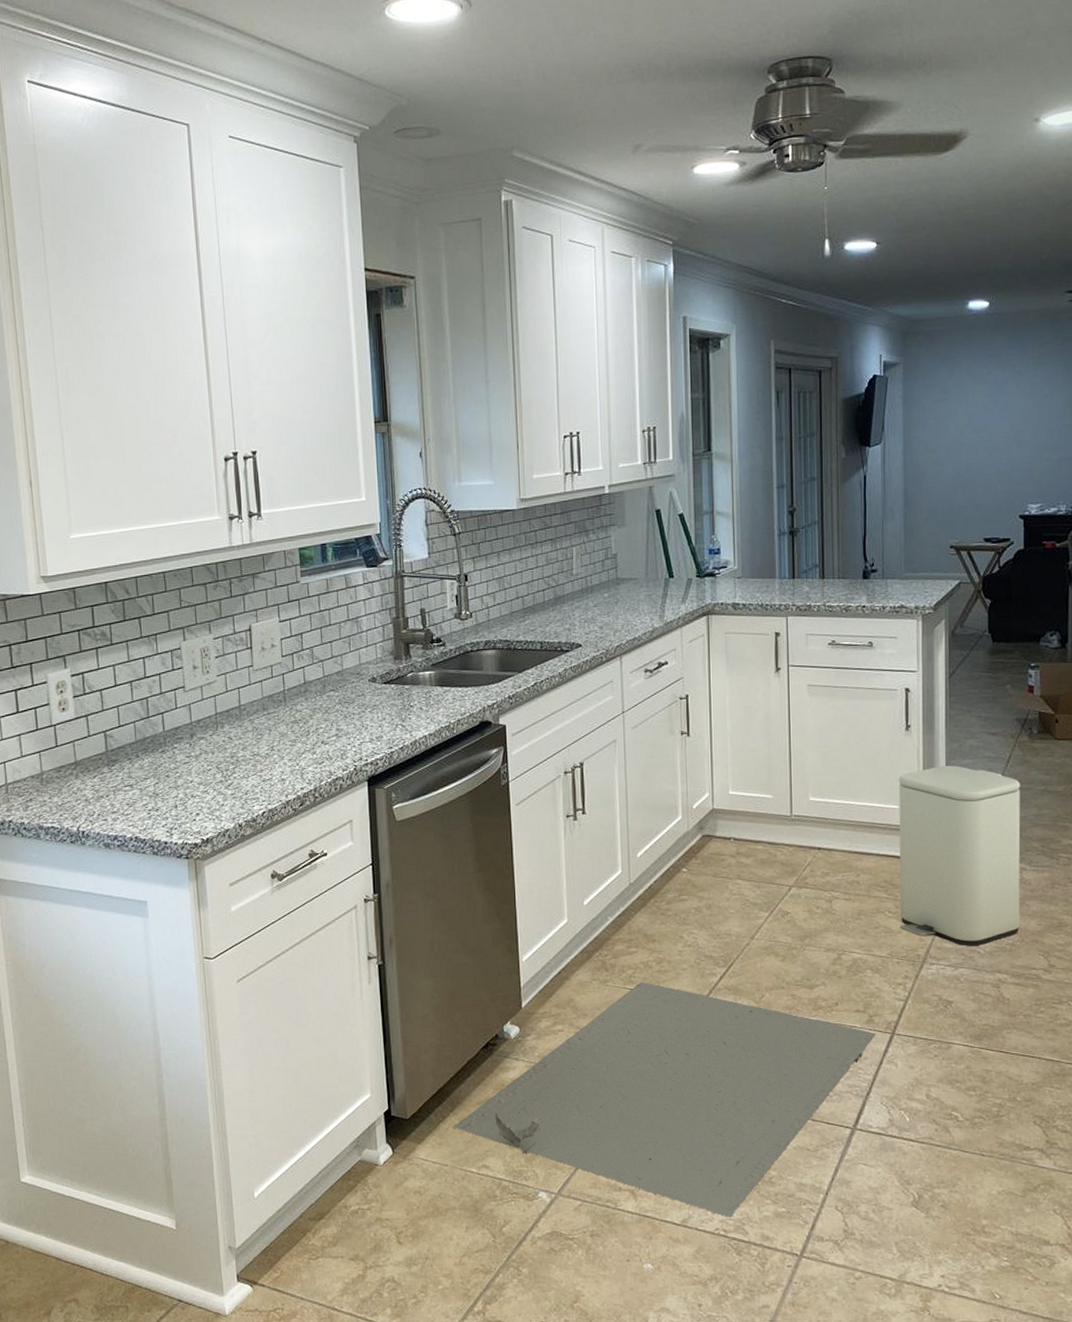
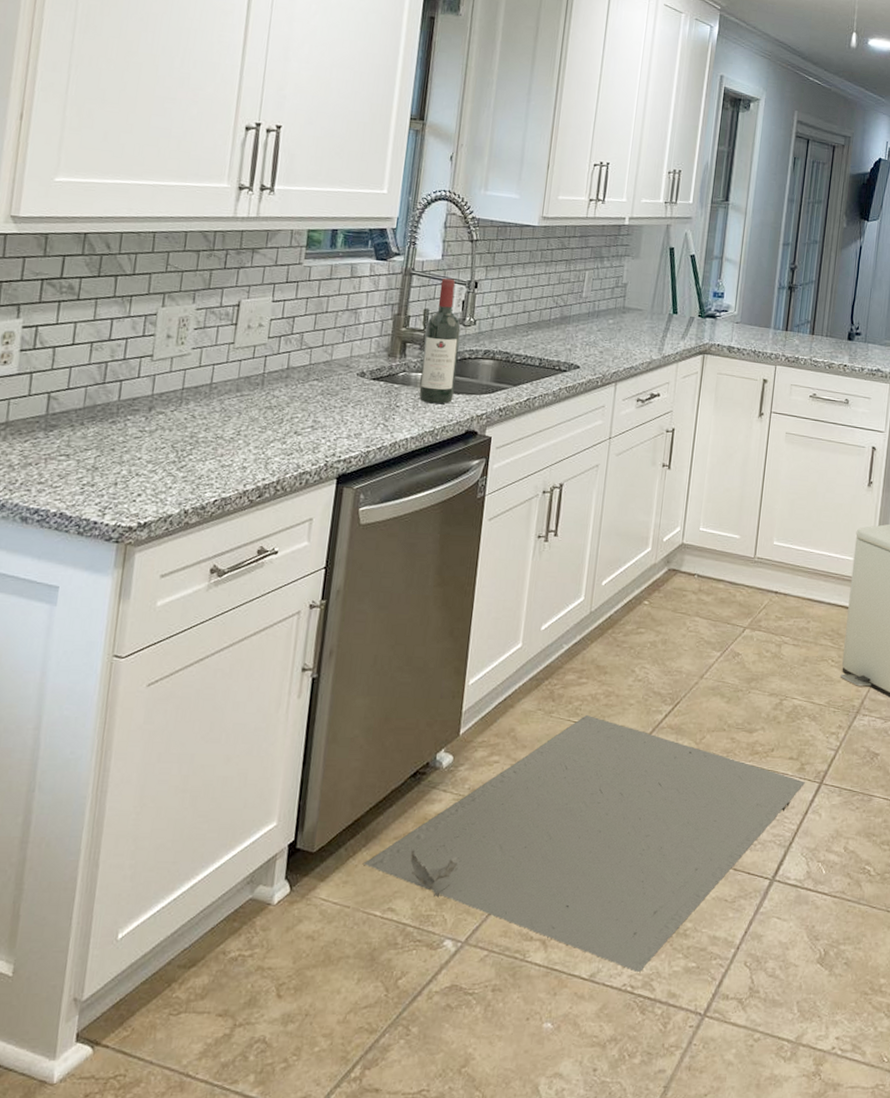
wine bottle: none [425,575,463,700] -> present [419,278,461,404]

